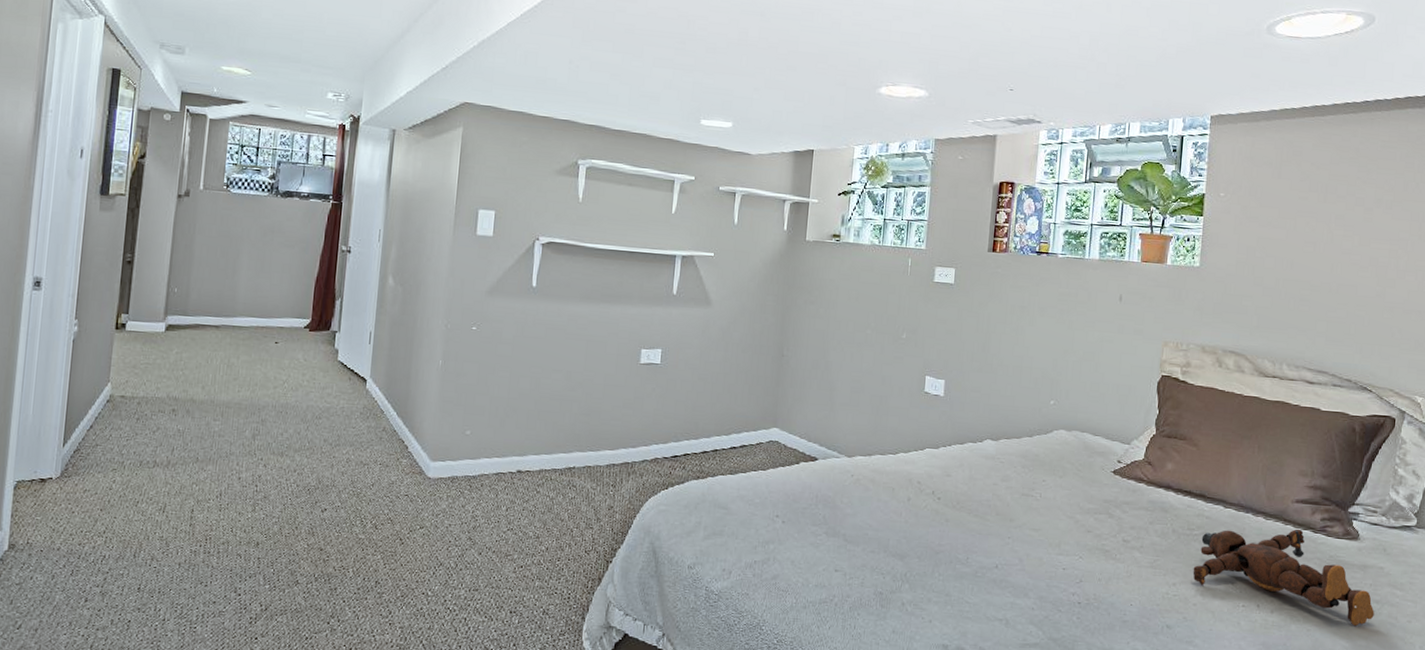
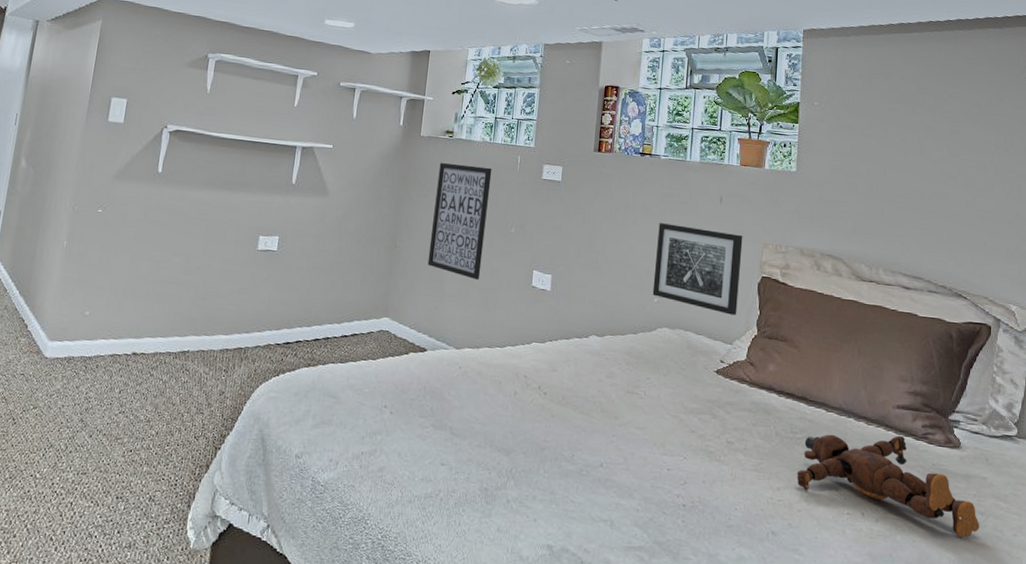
wall art: none [816,267,882,388] -> present [427,162,492,281]
wall art: none [1048,324,1143,415] -> present [652,223,743,316]

